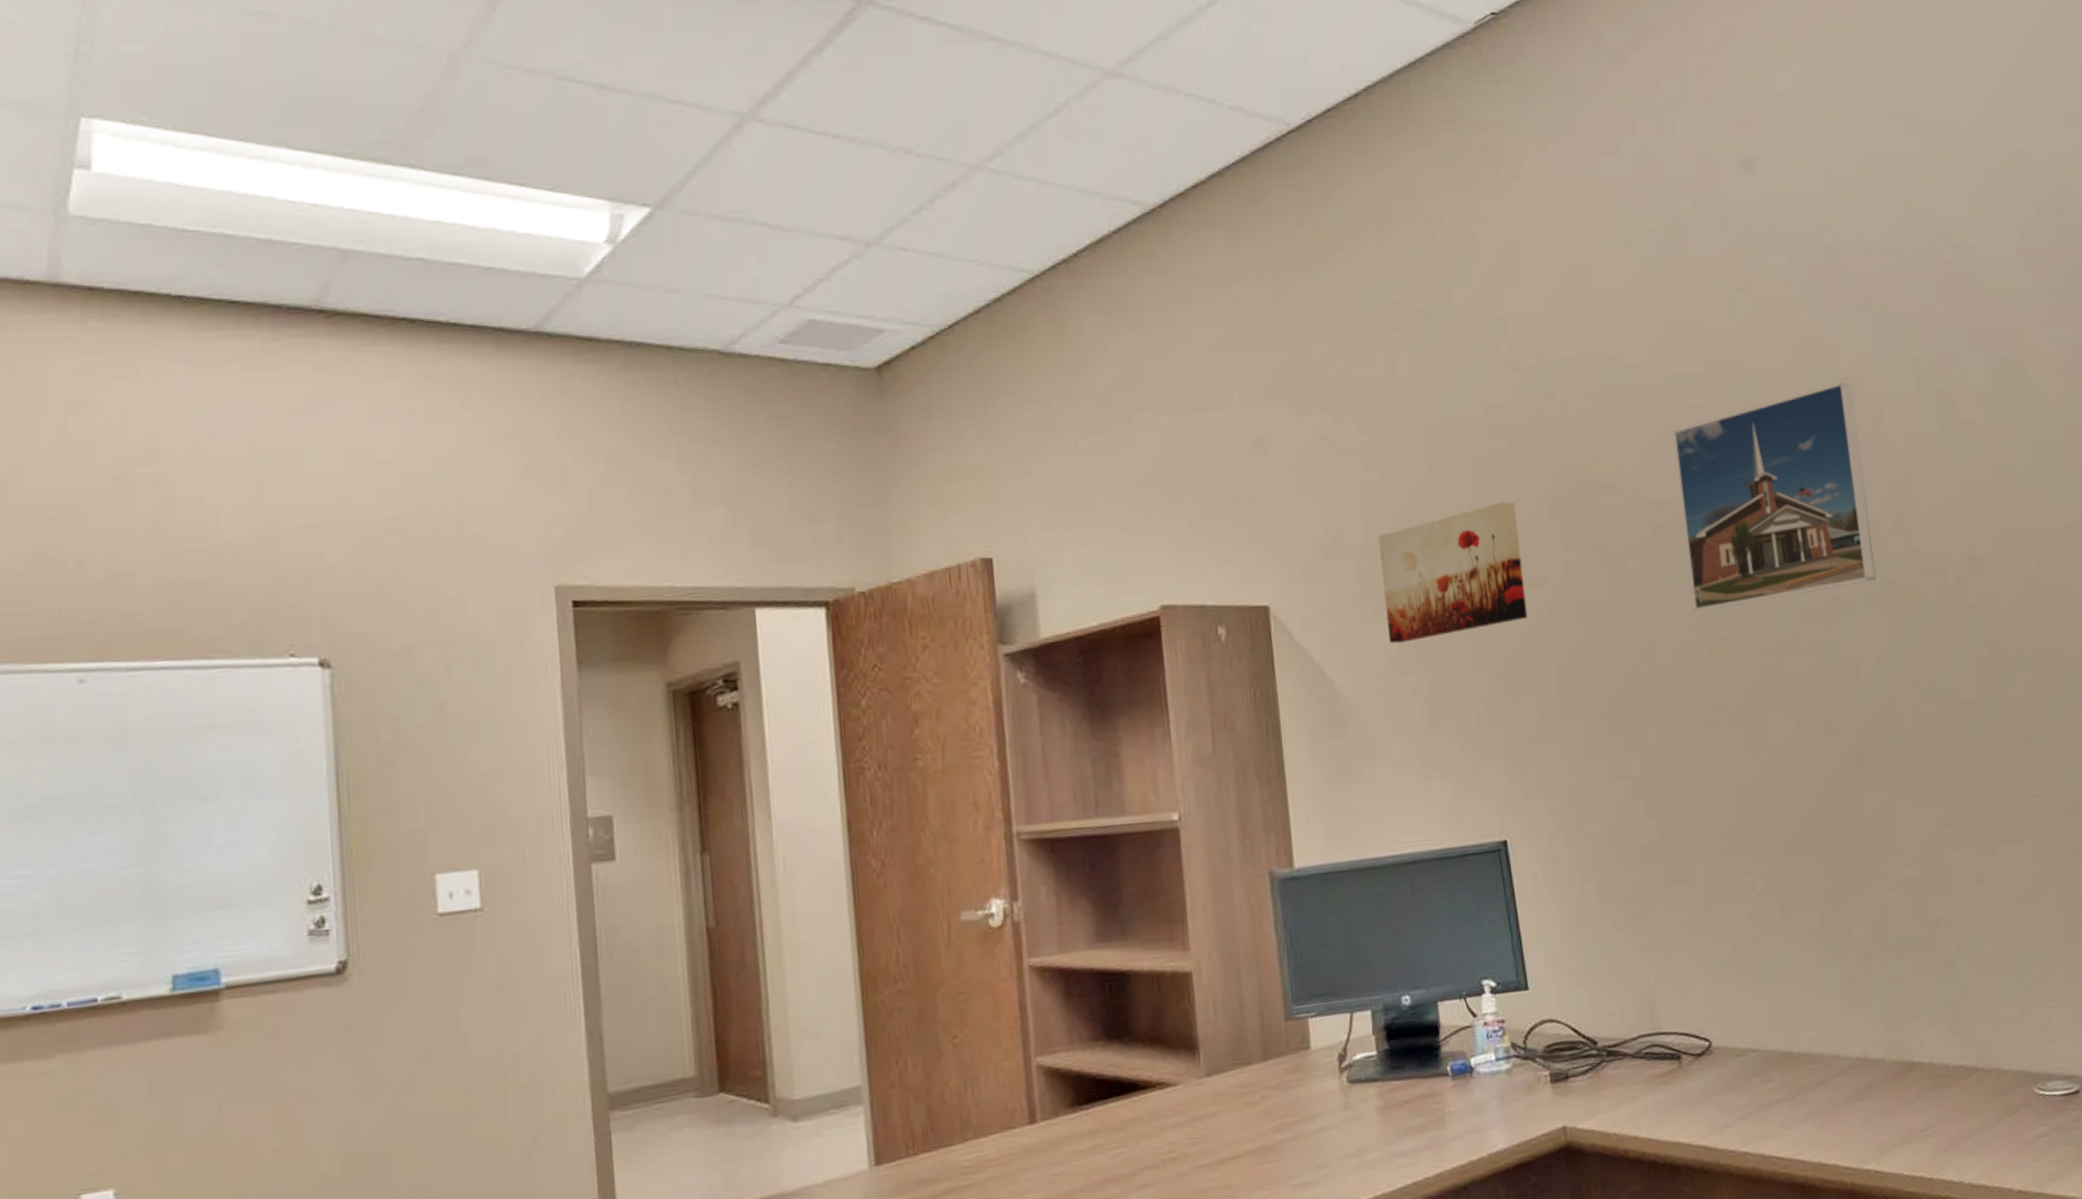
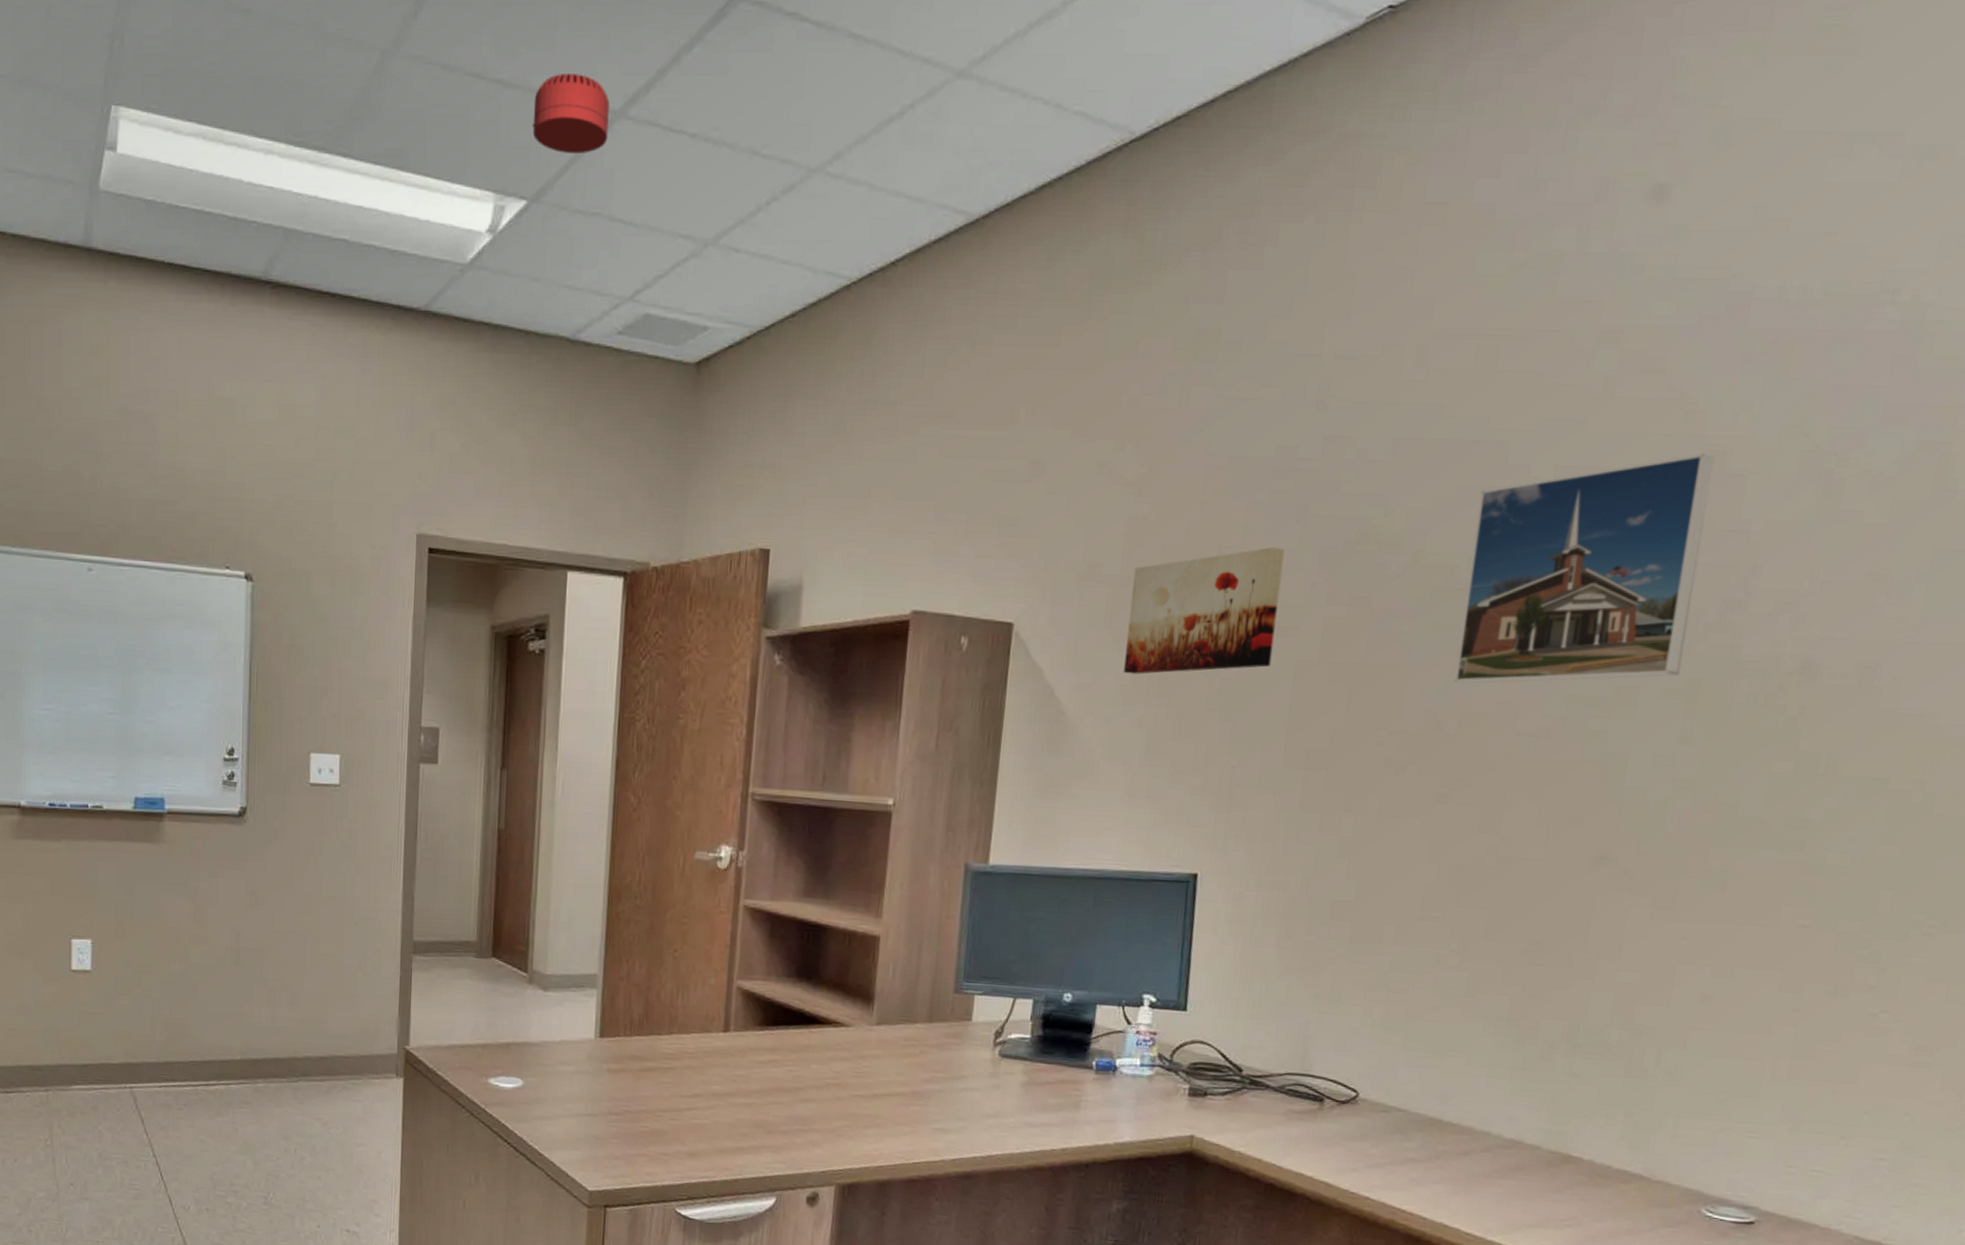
smoke detector: none [645,77,738,157] -> present [532,74,610,153]

